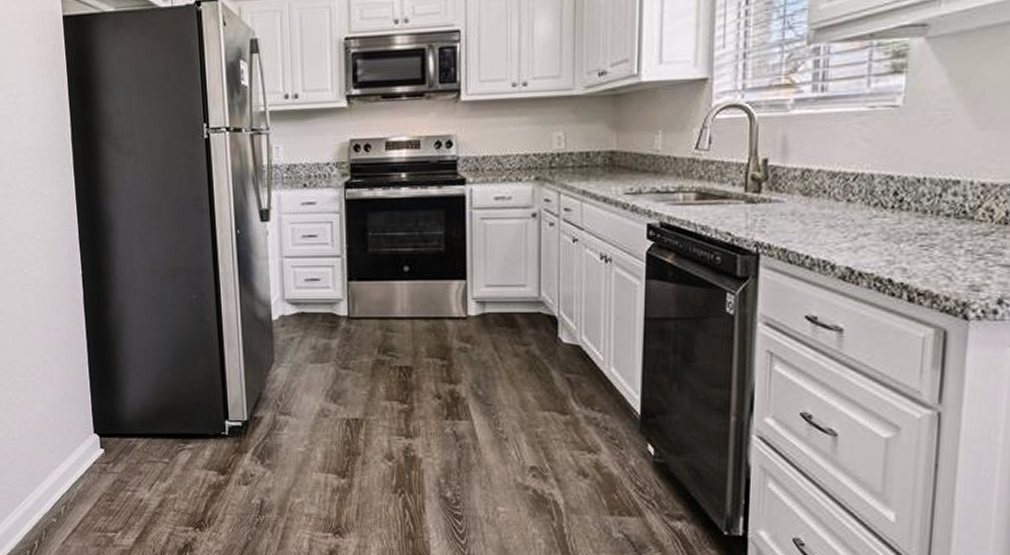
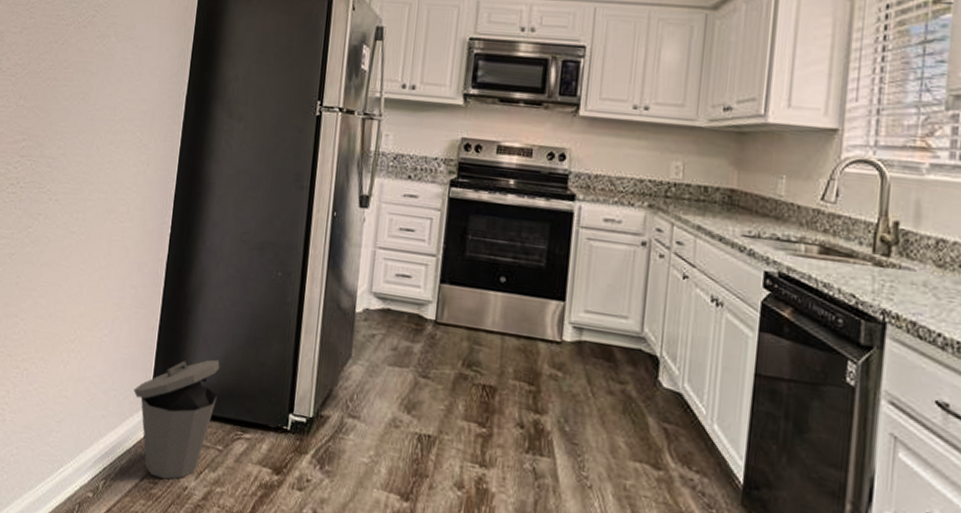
trash can: none [76,384,156,496] -> present [134,359,220,480]

